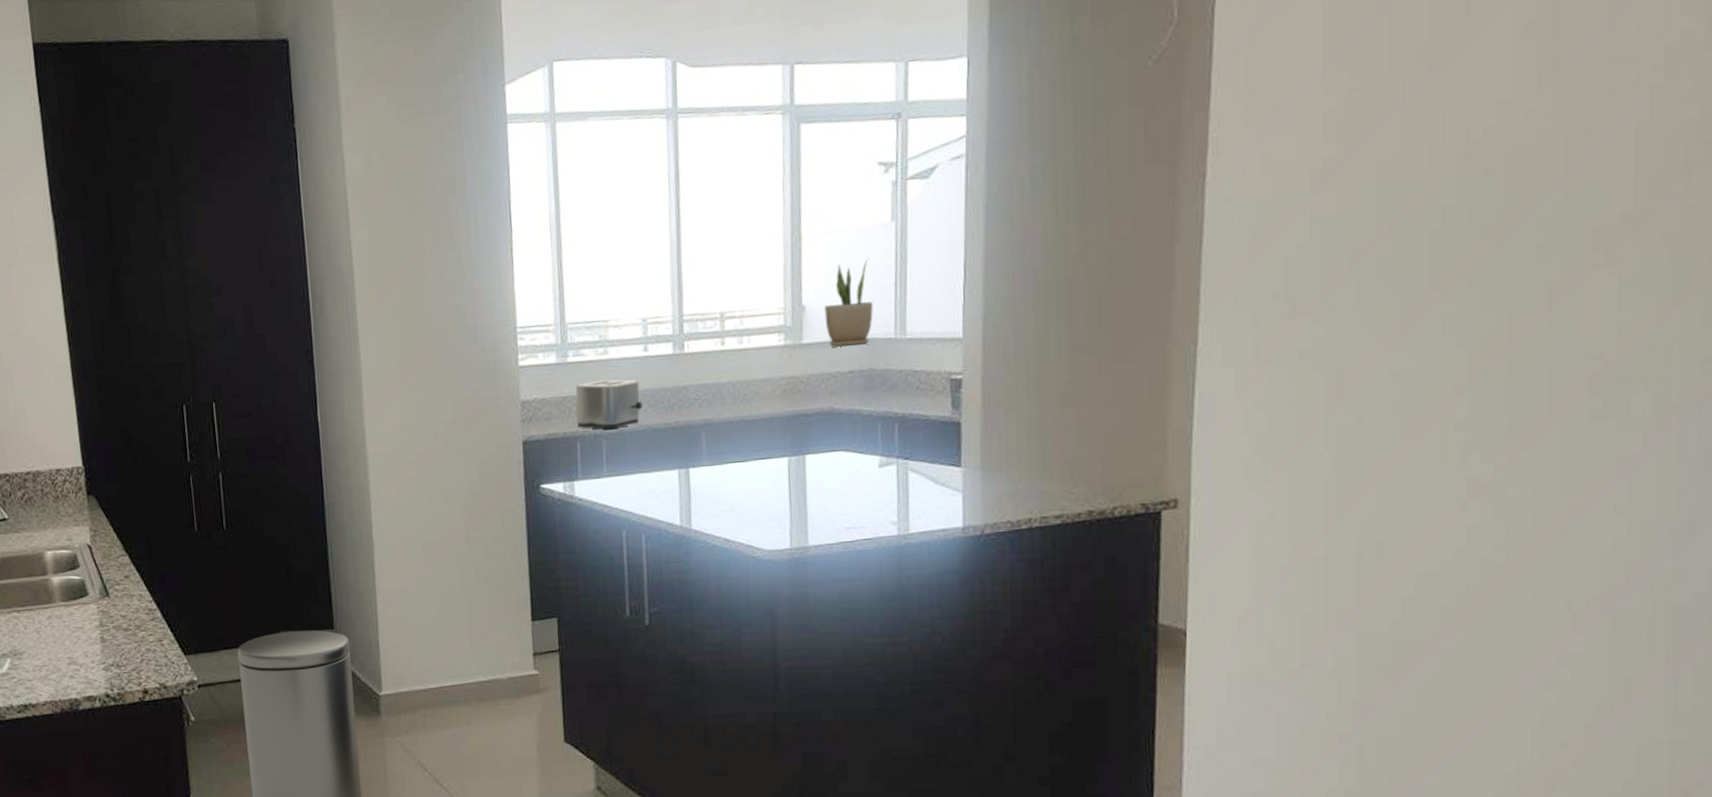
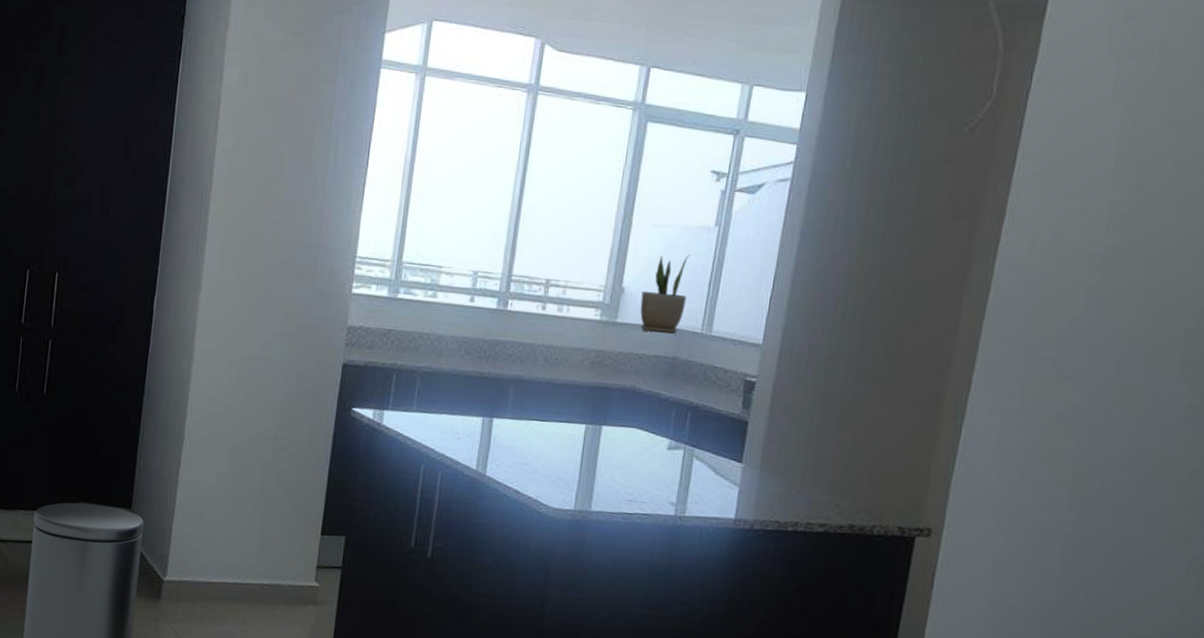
toaster: present [575,379,643,430] -> none [396,320,461,369]

